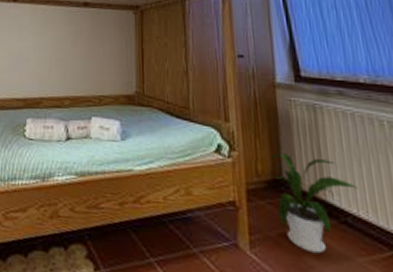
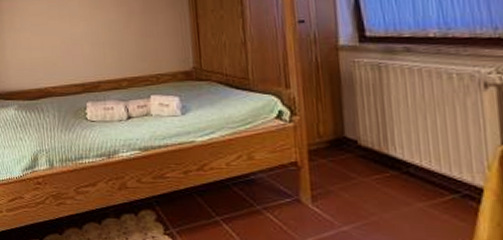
house plant: present [271,152,358,254] -> none [333,113,422,202]

